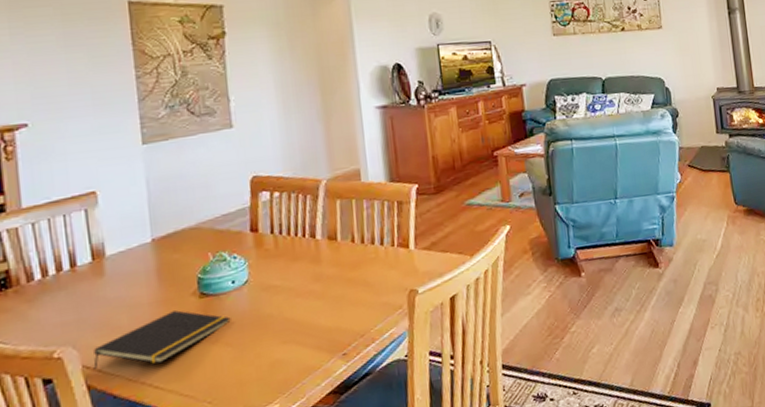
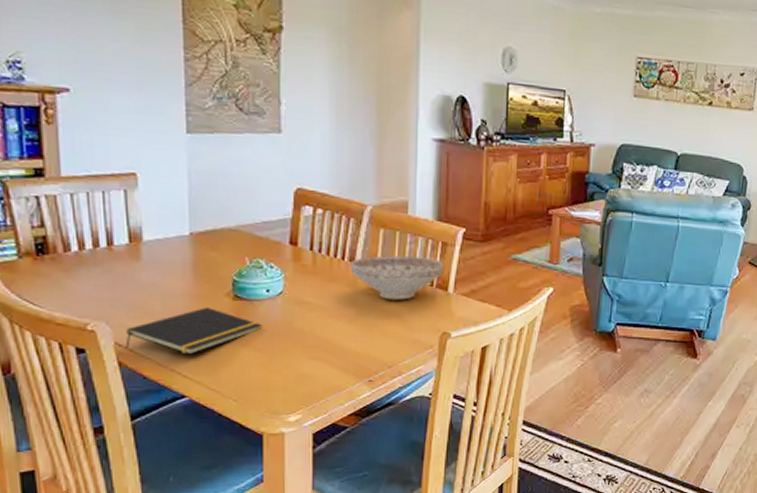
decorative bowl: none [311,219,403,269] -> present [350,255,444,300]

